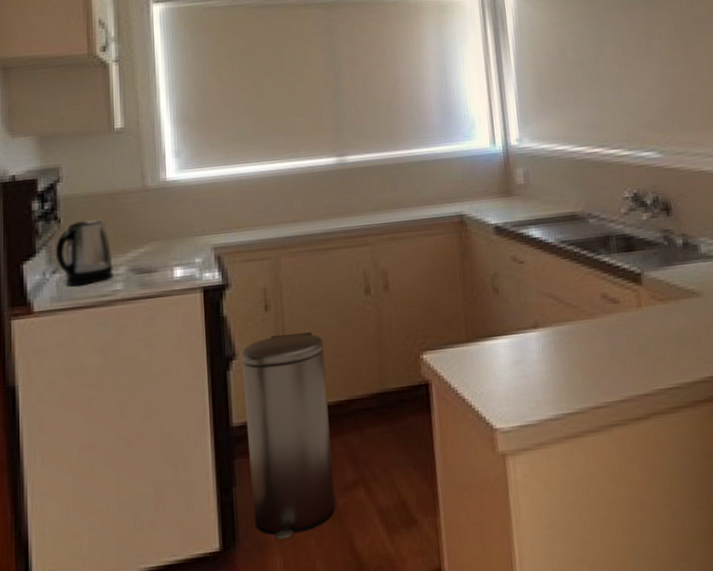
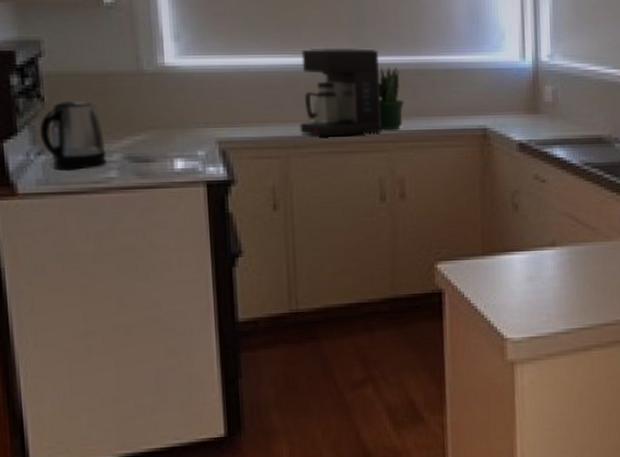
pedal bin: present [241,332,336,540] -> none [248,234,344,430]
coffee maker: none [288,149,365,236] -> present [299,47,383,137]
planter: none [360,163,384,224] -> present [379,66,404,130]

